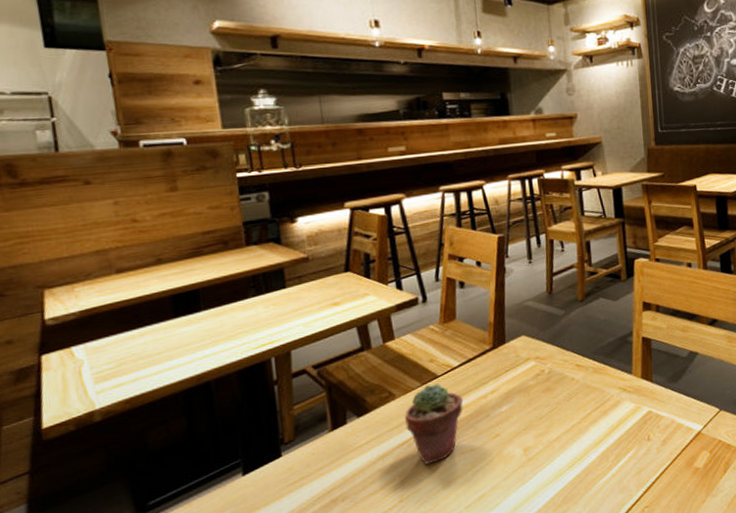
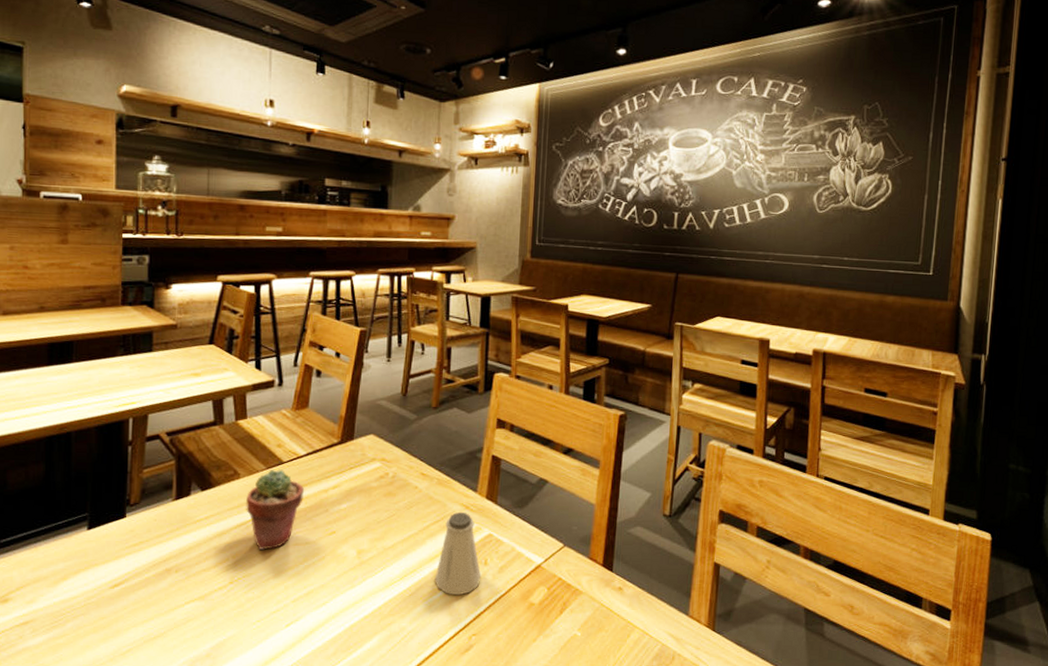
saltshaker: none [602,394,647,474] -> present [434,511,482,596]

